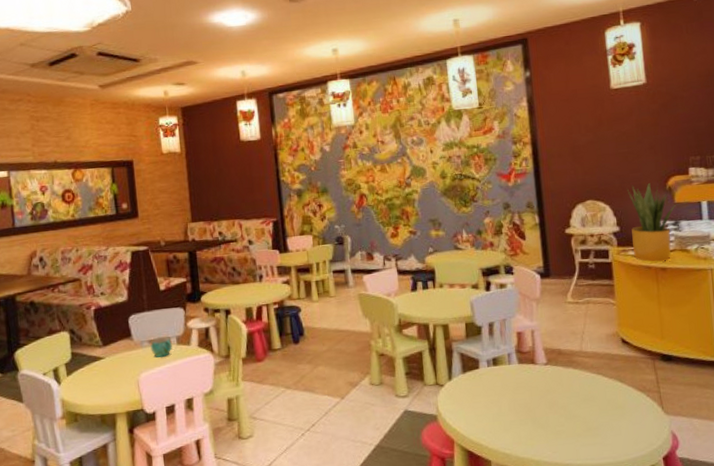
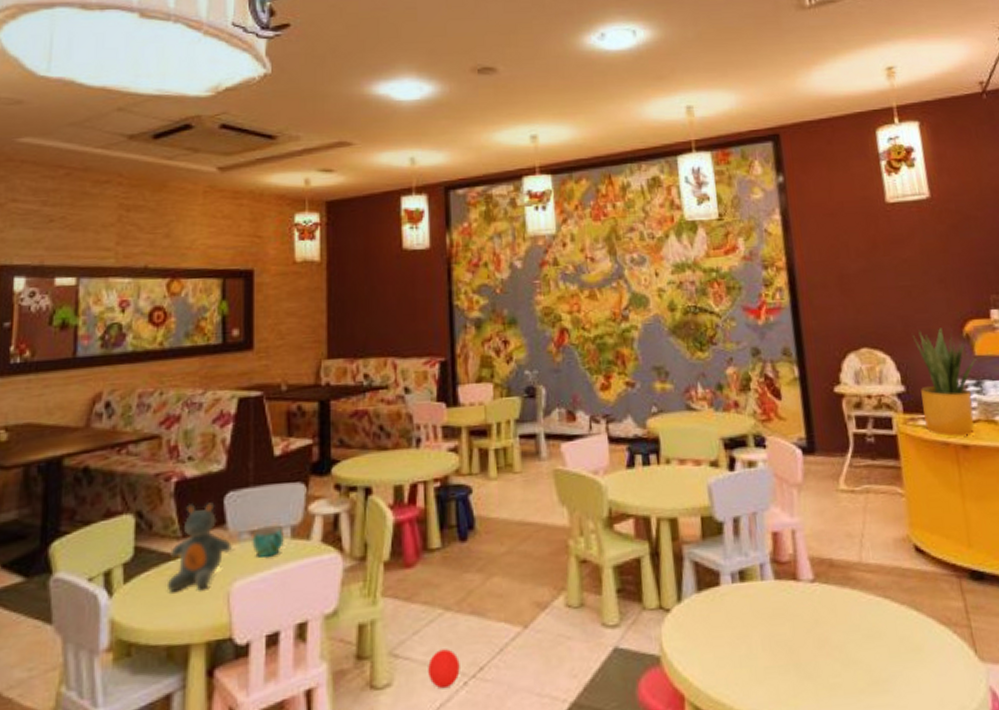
stuffed animal: none [96,322,137,381] -> present [166,502,232,593]
ball: none [277,413,299,438] -> present [428,649,460,689]

